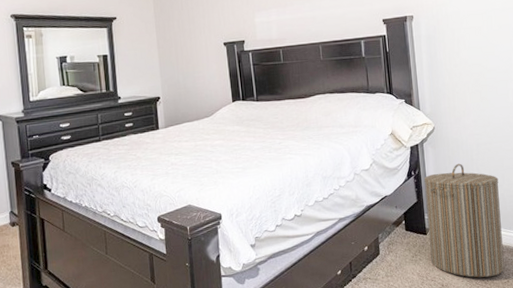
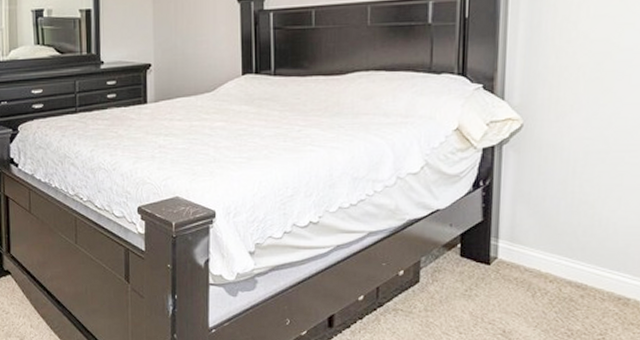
laundry hamper: present [424,163,505,278] -> none [492,176,612,330]

